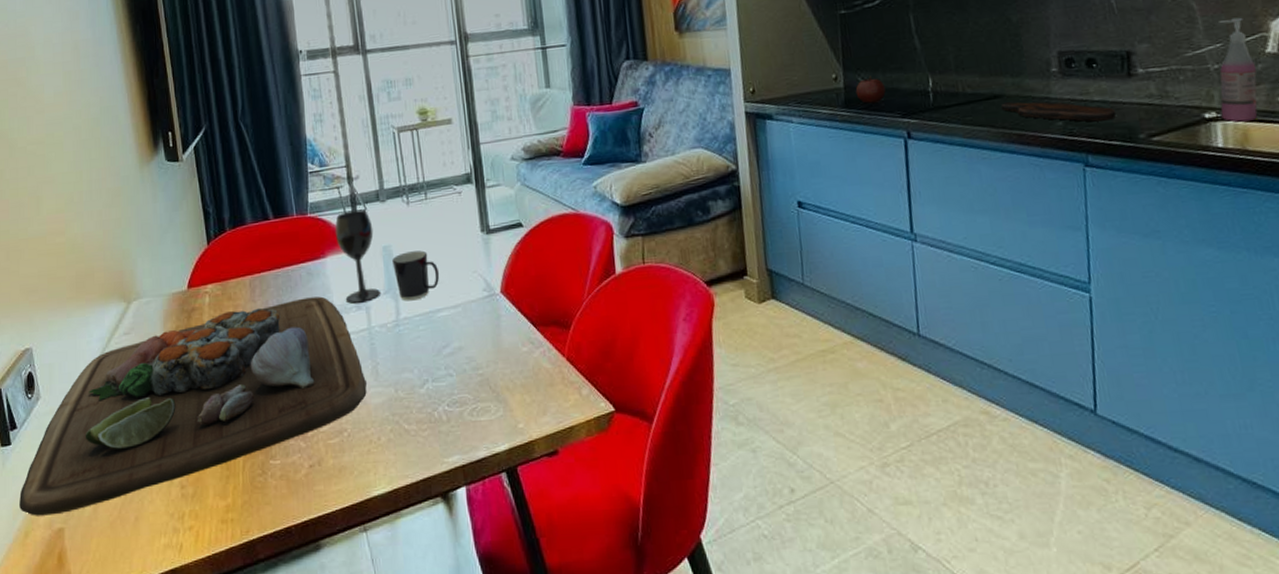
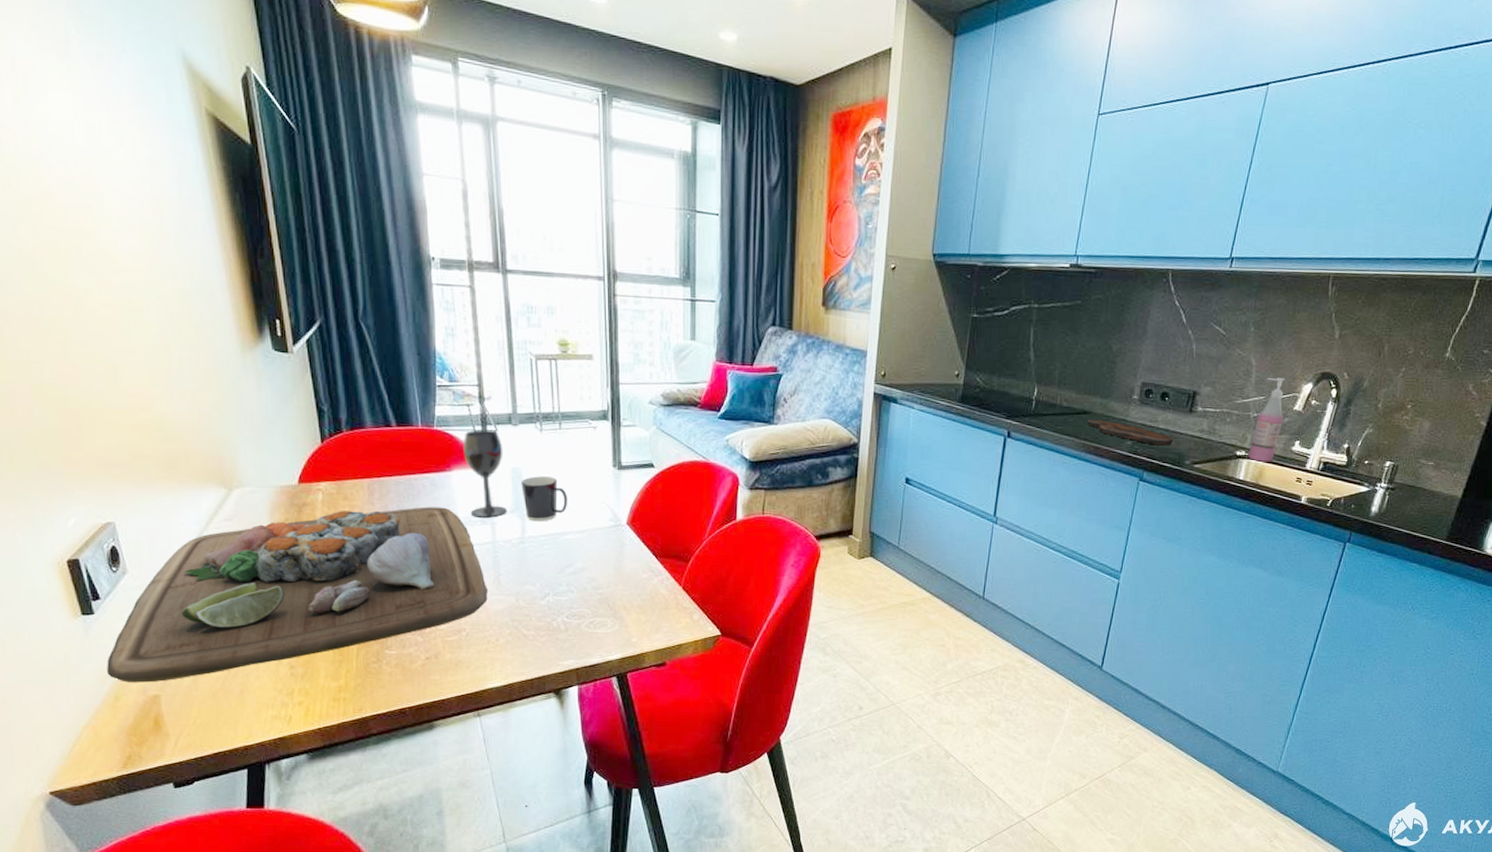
fruit: present [855,75,886,104] -> none [972,377,998,402]

